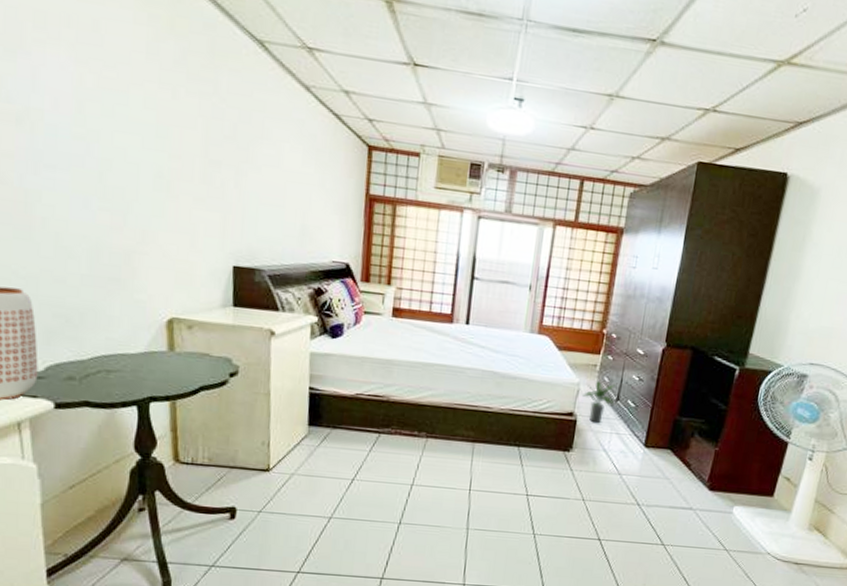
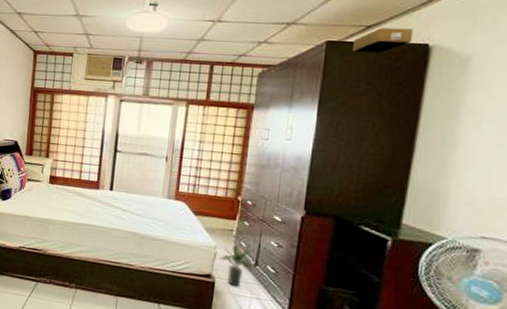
box: none [720,151,776,179] -> present [352,27,413,53]

